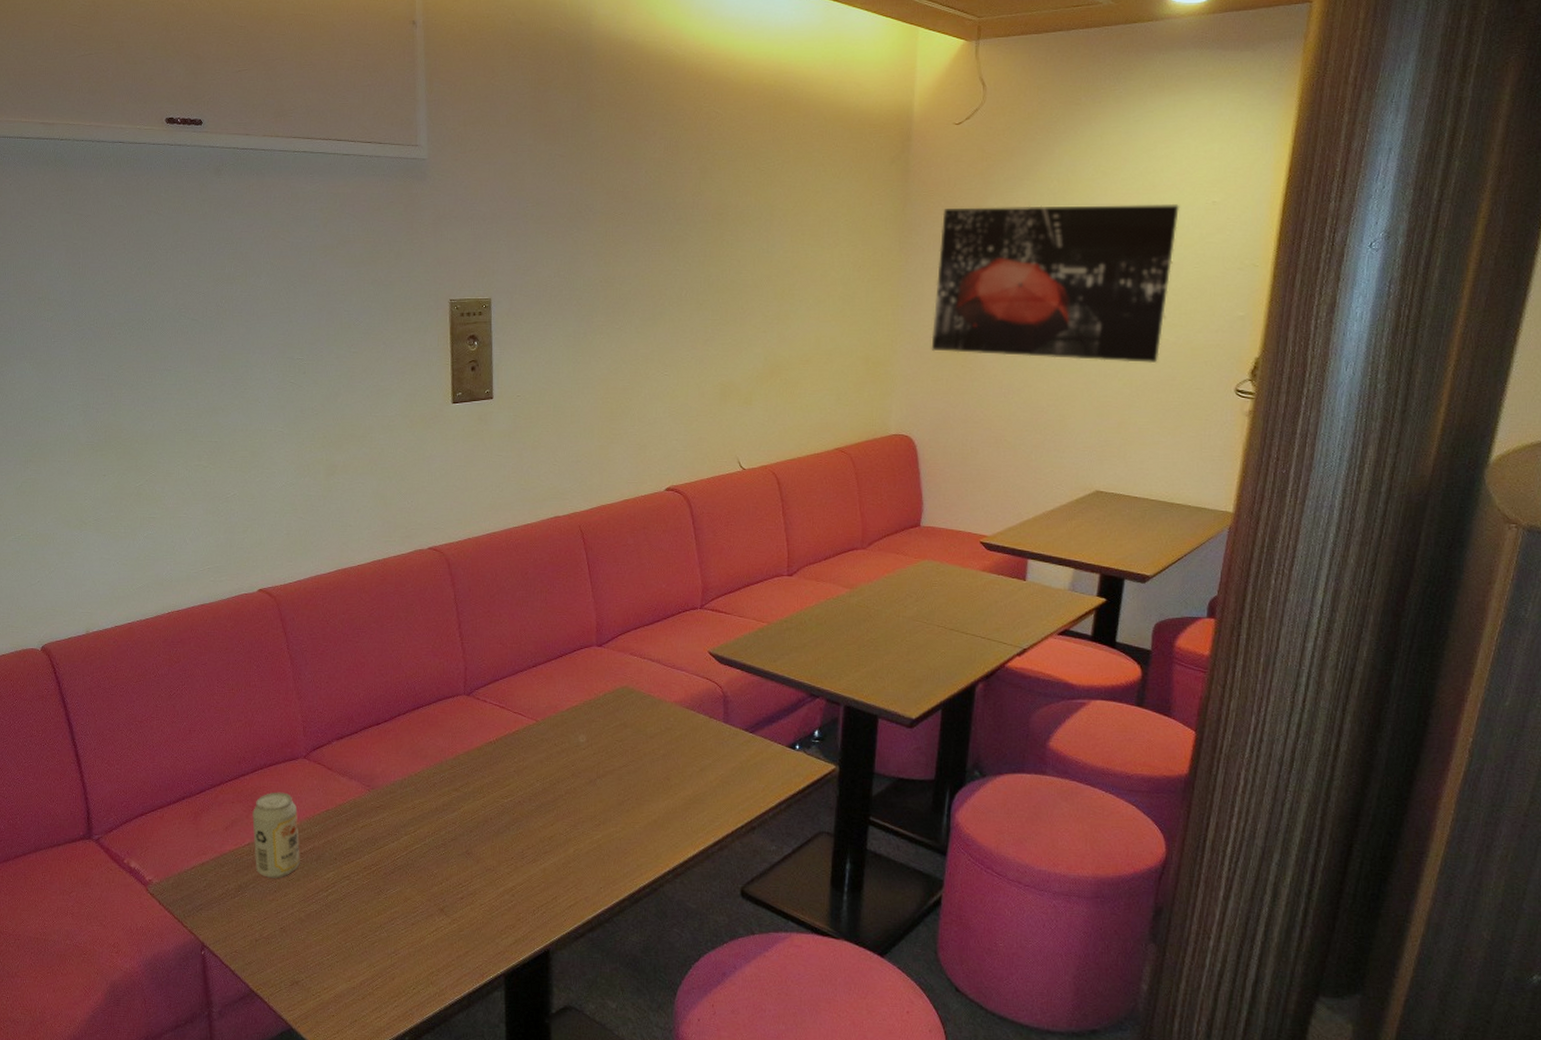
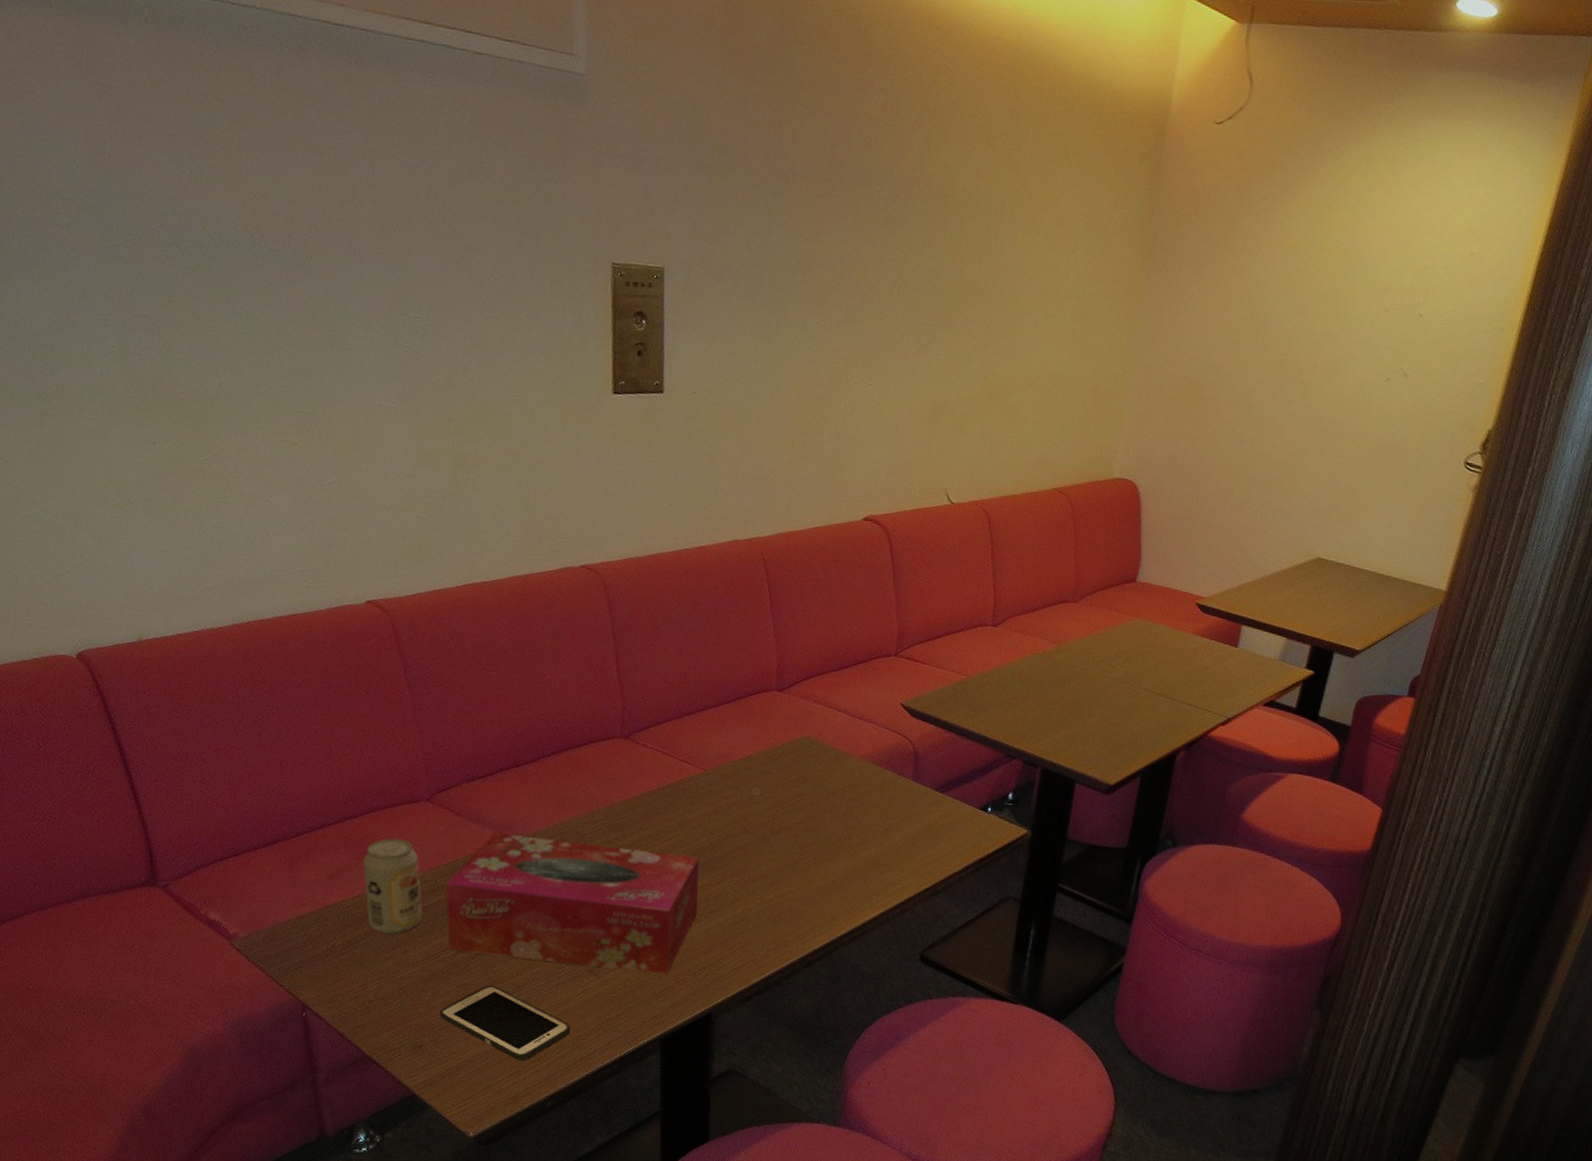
cell phone: none [313,924,425,996] -> present [439,985,571,1061]
tissue box: none [319,784,534,911] -> present [446,832,699,973]
wall art: present [931,204,1180,363] -> none [1165,223,1438,425]

